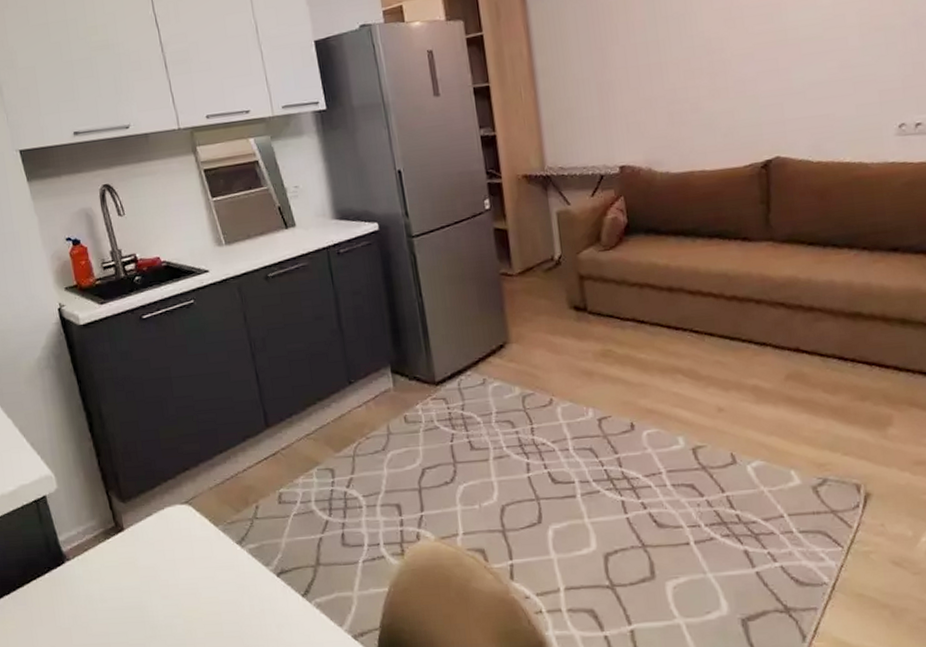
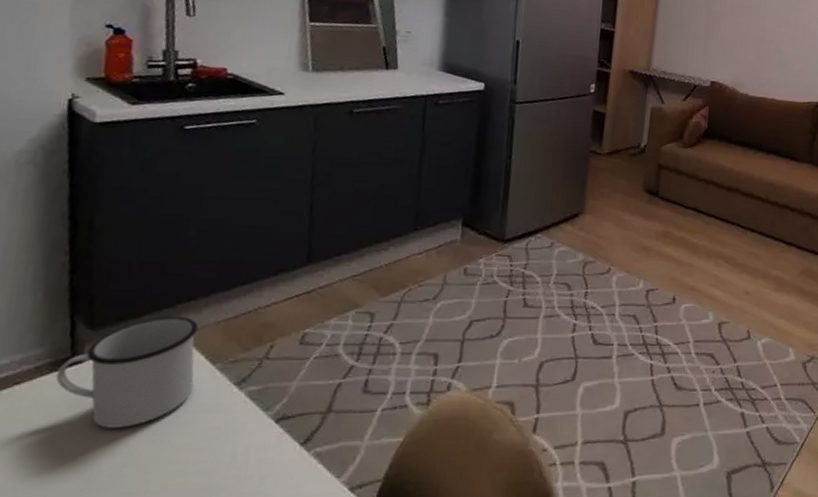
mug: none [109,485,207,585] -> present [55,316,199,428]

